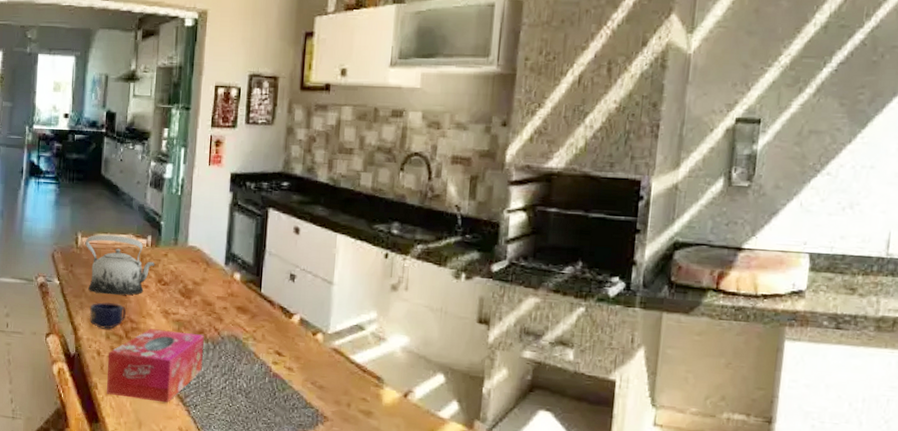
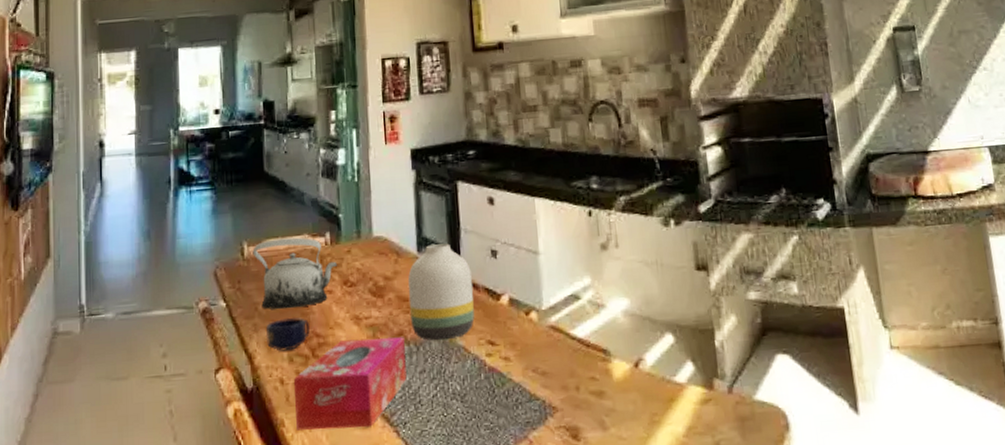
vase: none [211,261,270,344] -> present [407,243,475,341]

